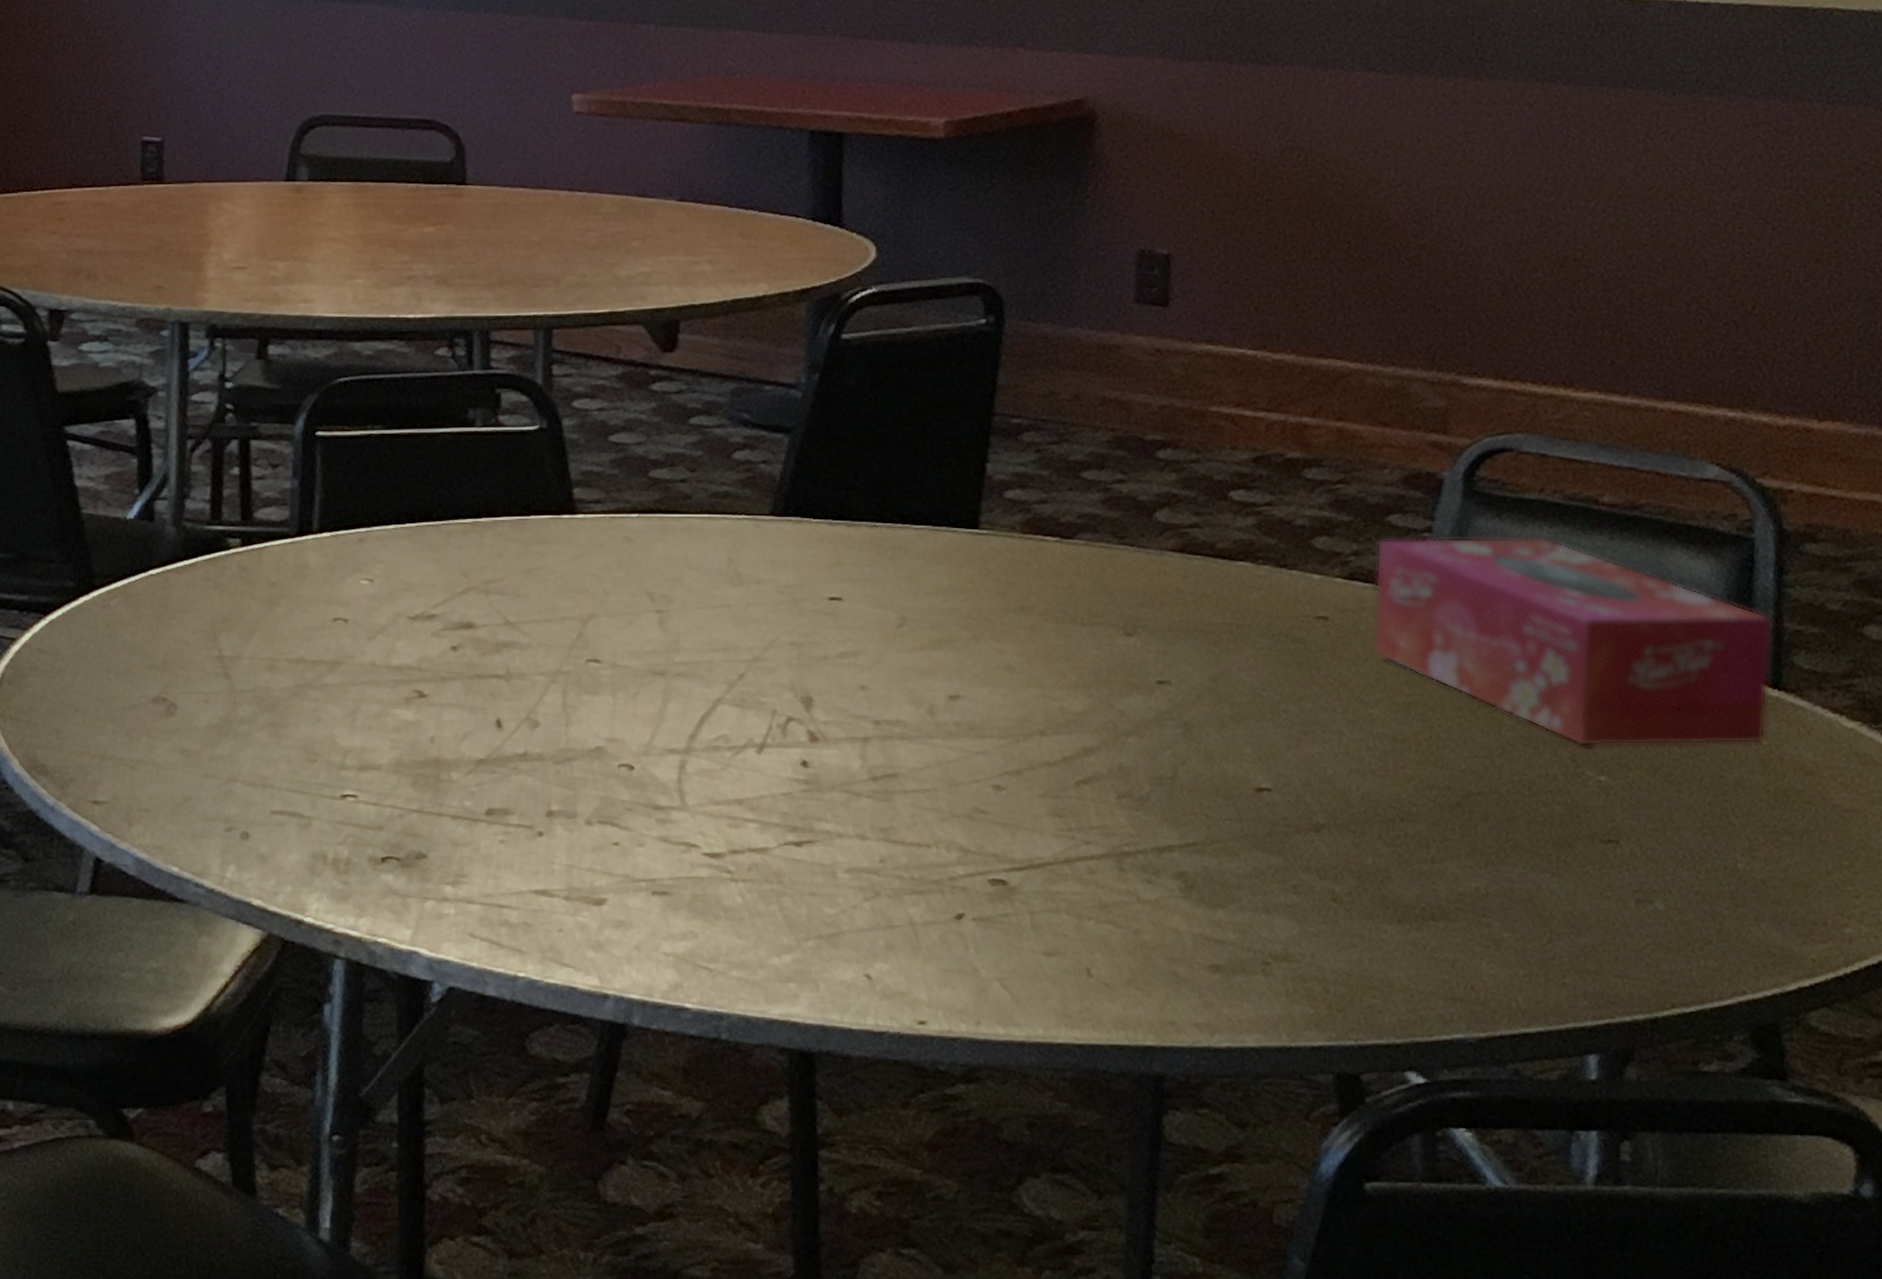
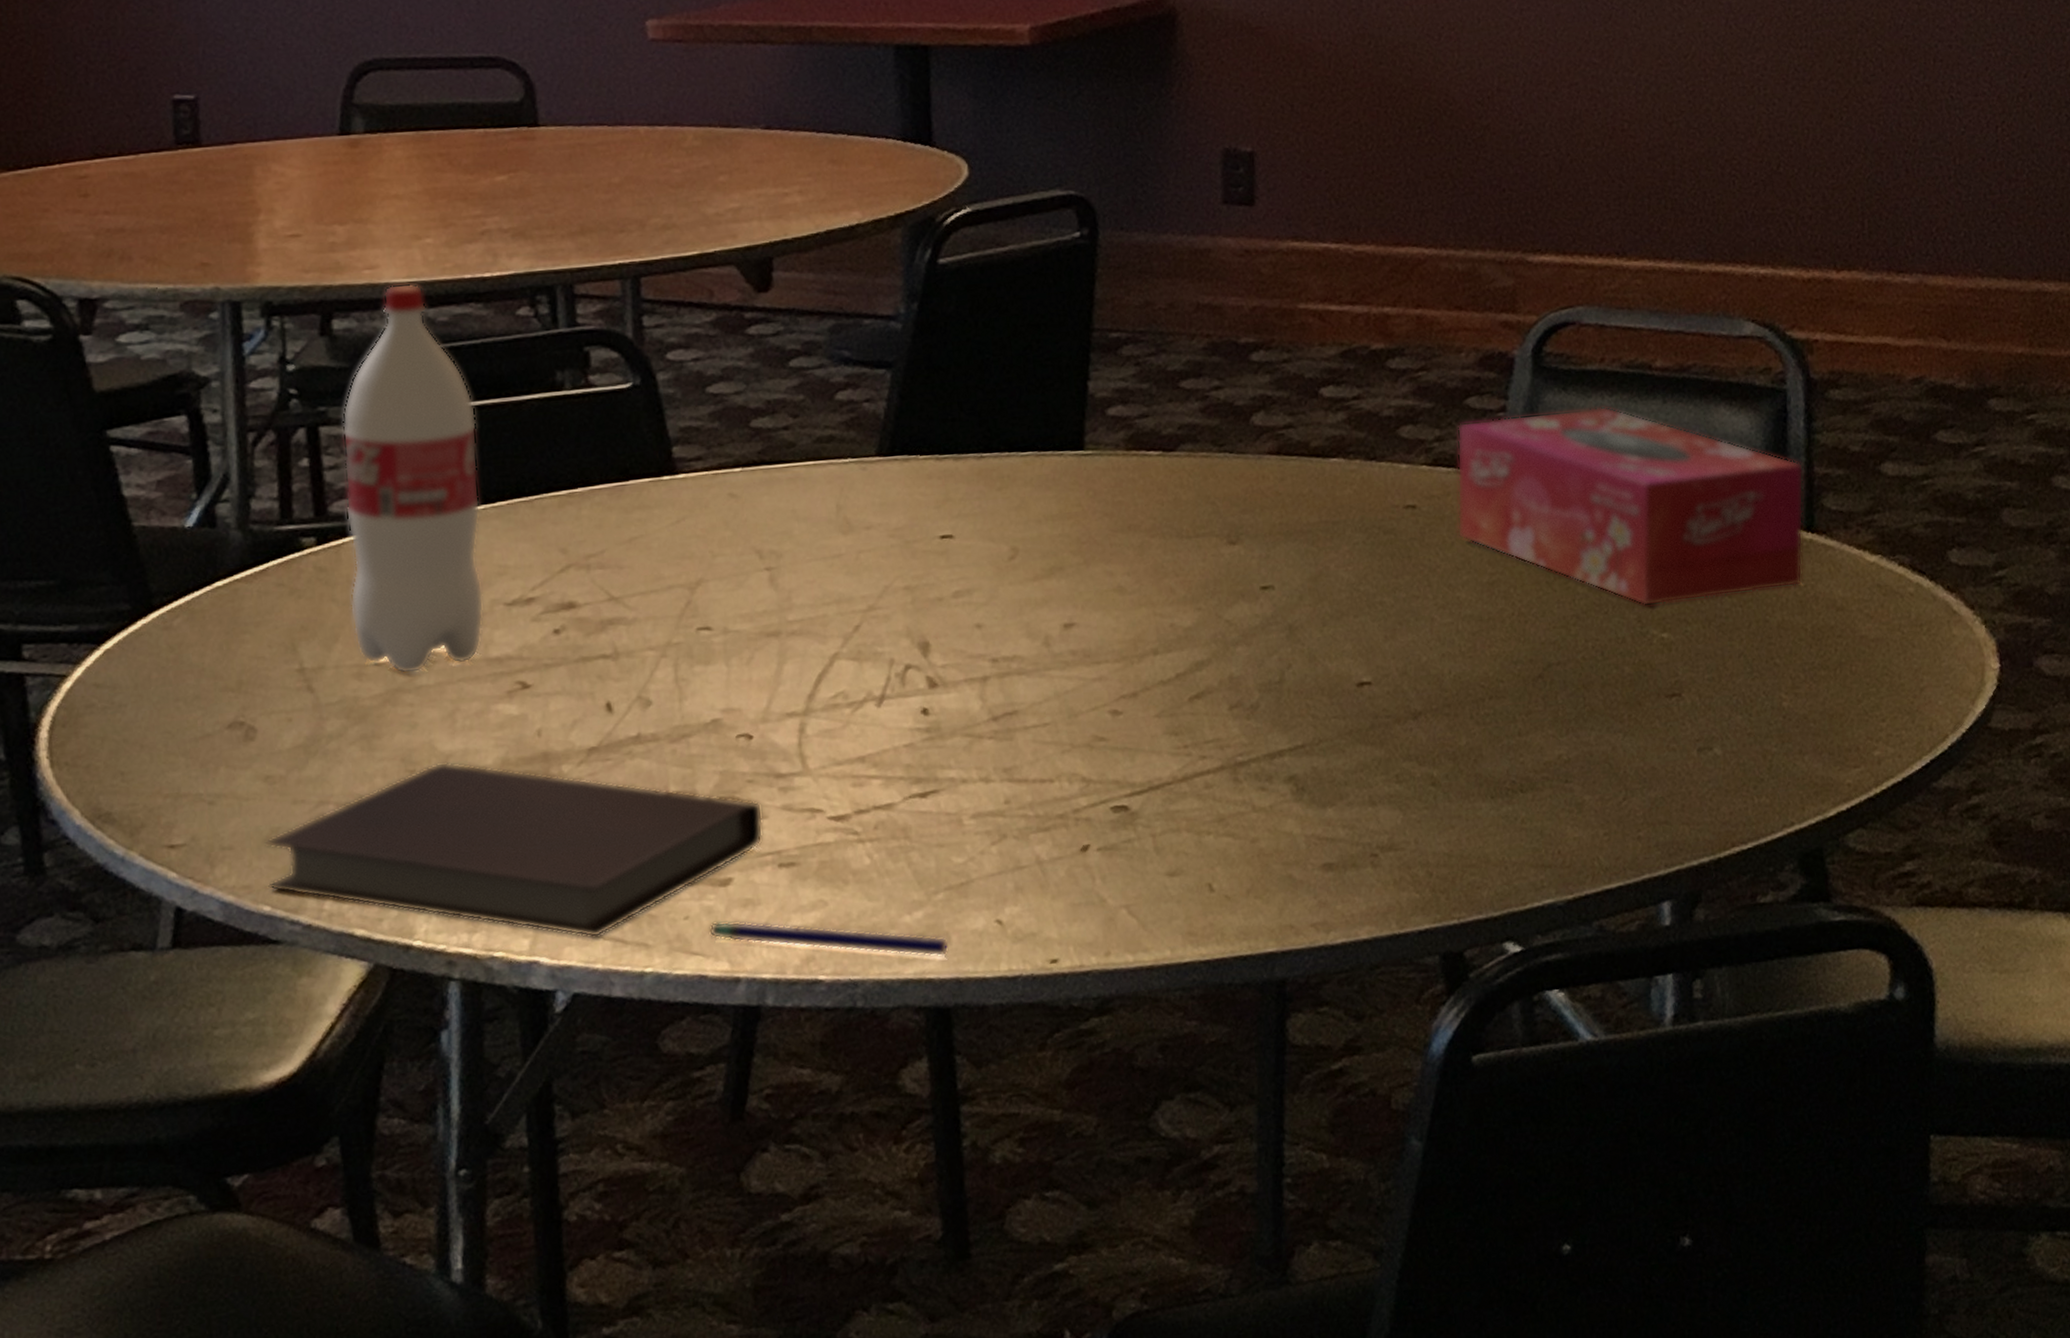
notebook: none [177,756,640,938] -> present [264,761,764,938]
bottle: none [268,318,393,672] -> present [342,283,484,674]
pen: none [581,937,816,1002] -> present [709,921,949,957]

